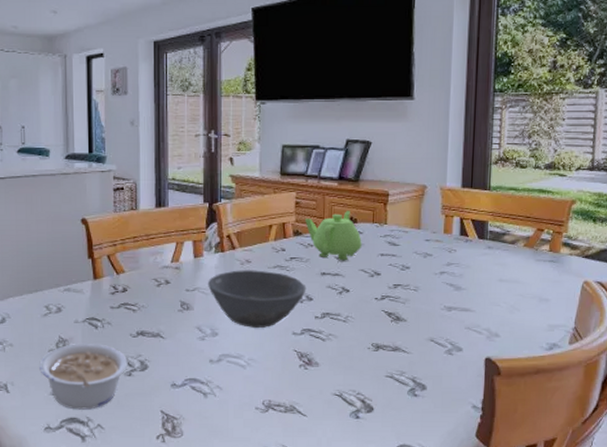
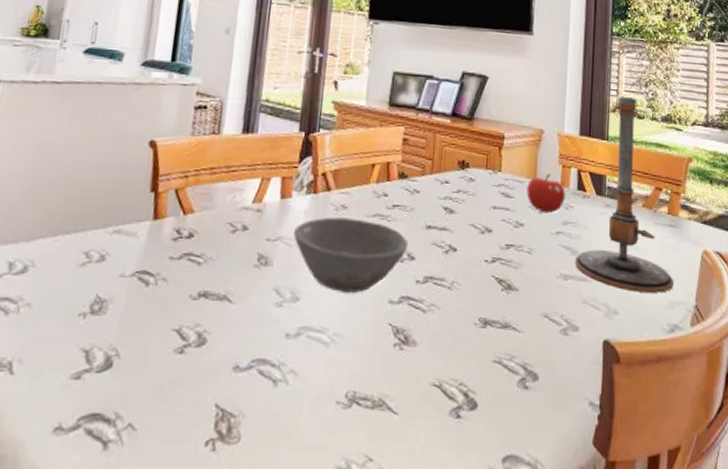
legume: present [39,343,128,410] -> none [61,305,182,402]
teapot: present [305,210,362,261] -> none [412,152,474,213]
fruit: none [411,223,448,257] -> present [526,174,565,214]
candlestick: none [458,150,553,318] -> present [575,97,673,293]

